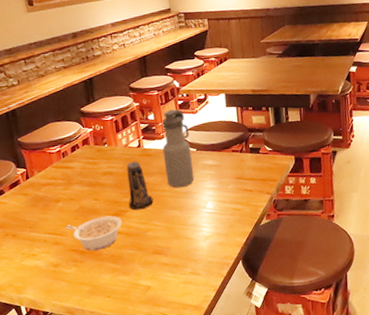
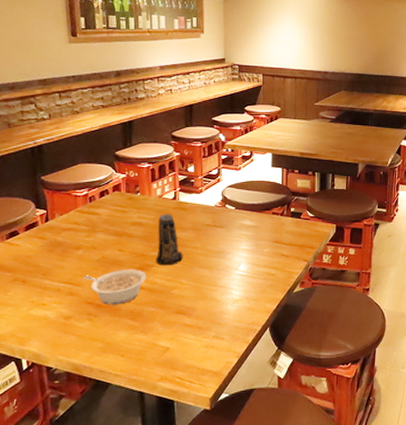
water bottle: present [162,109,195,188] -> none [199,164,230,246]

